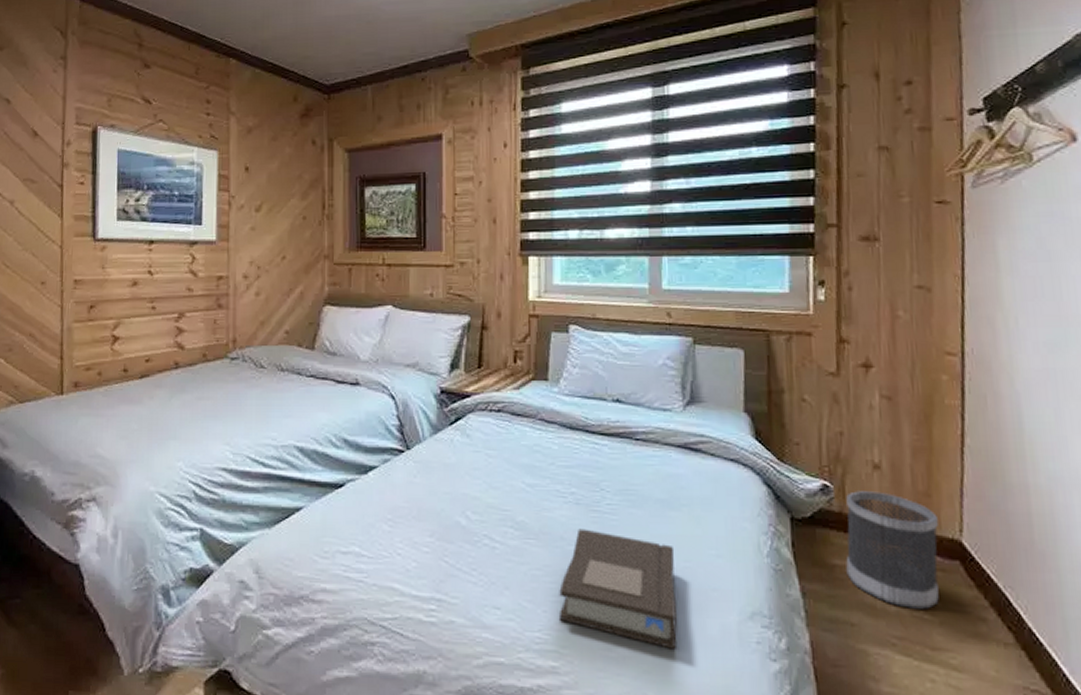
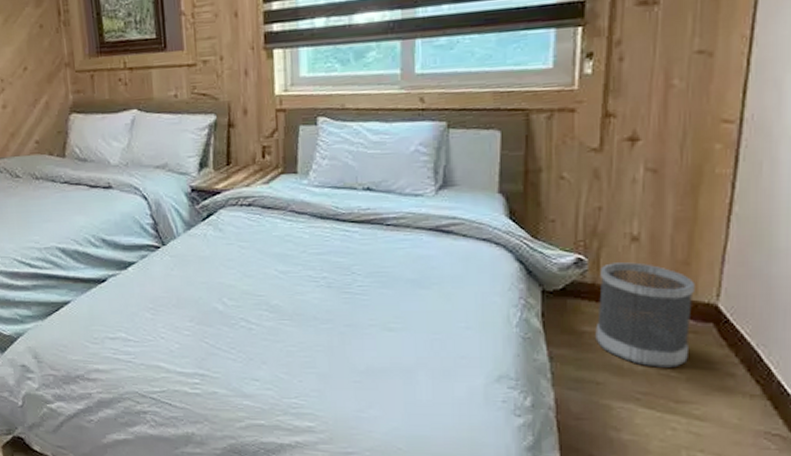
book: present [558,528,677,649] -> none [313,309,426,409]

